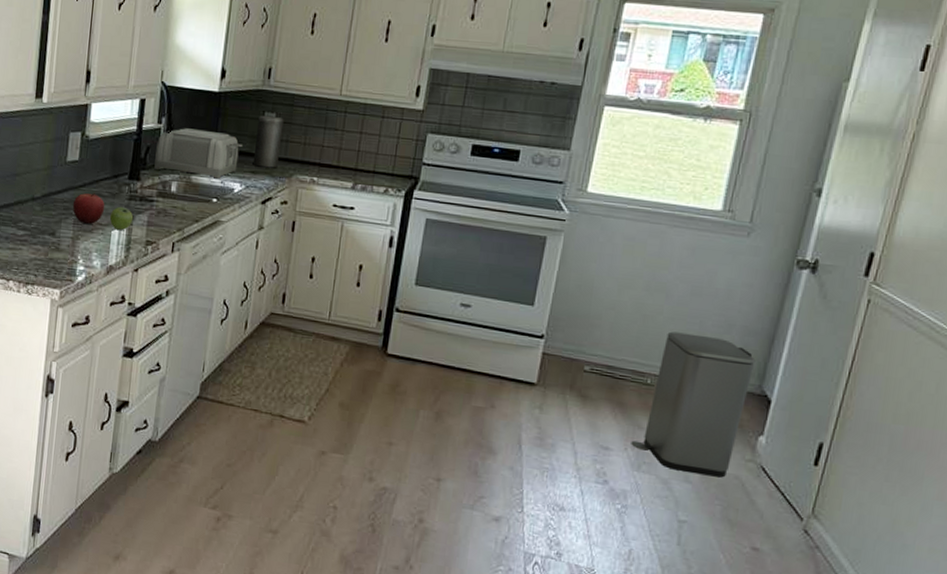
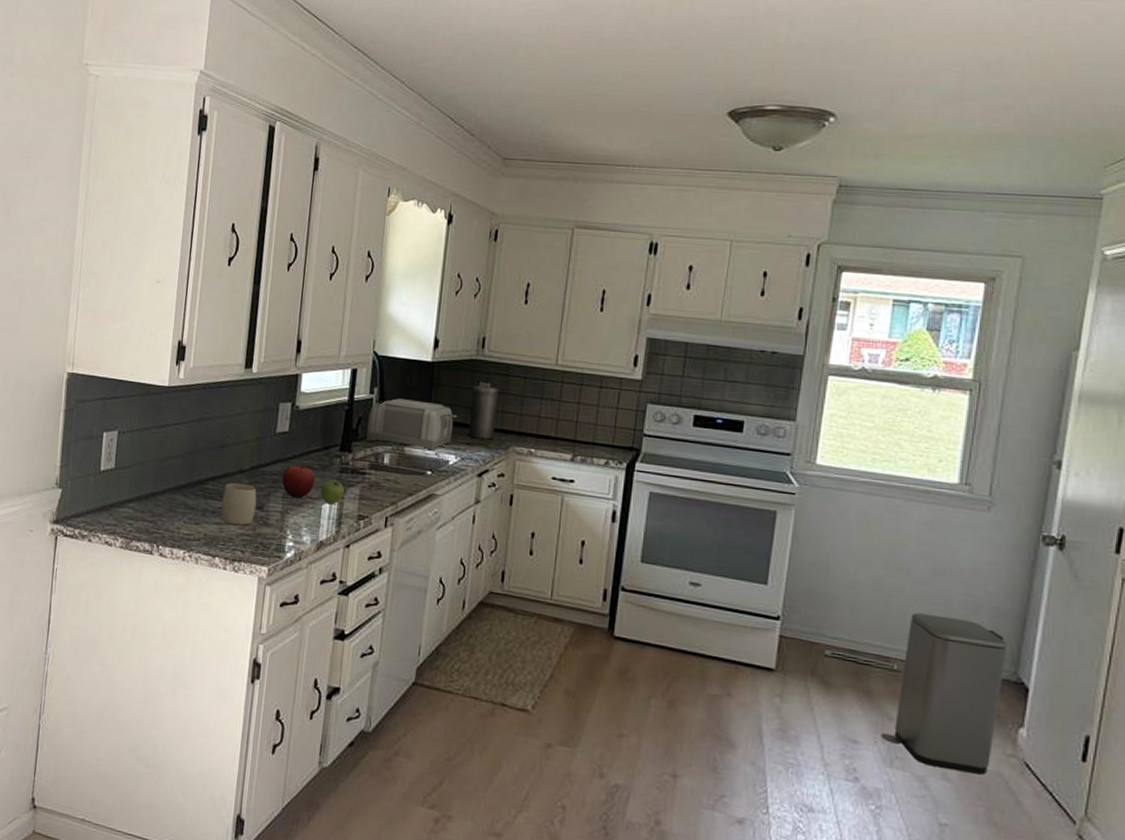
mug: none [14,210,49,251] -> present [221,482,257,525]

